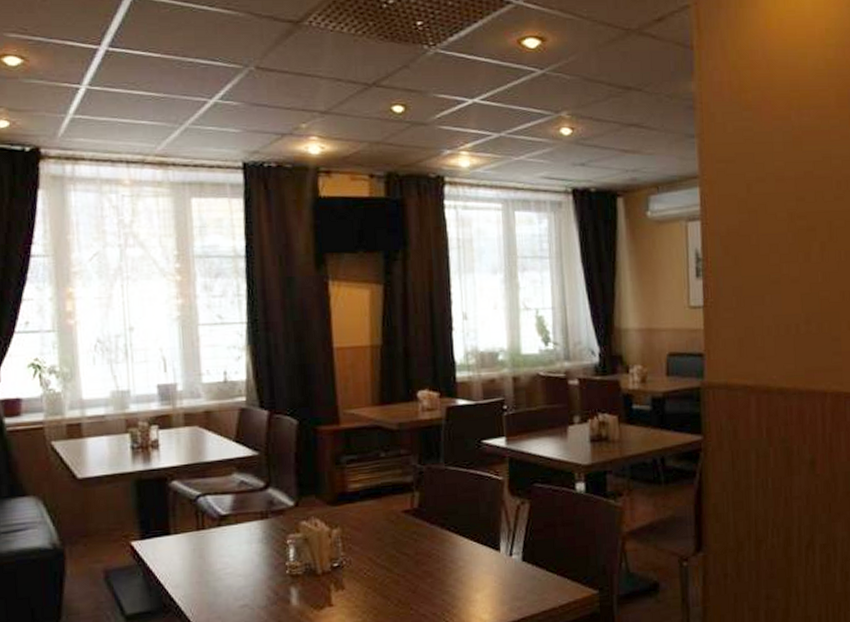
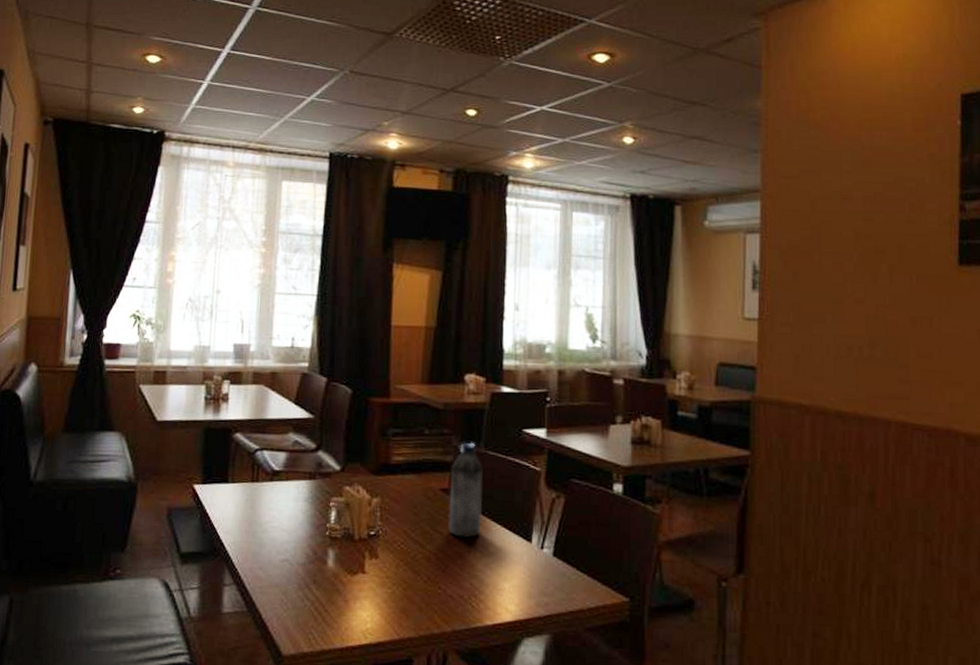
water bottle: none [411,459,448,557] -> present [448,442,483,539]

